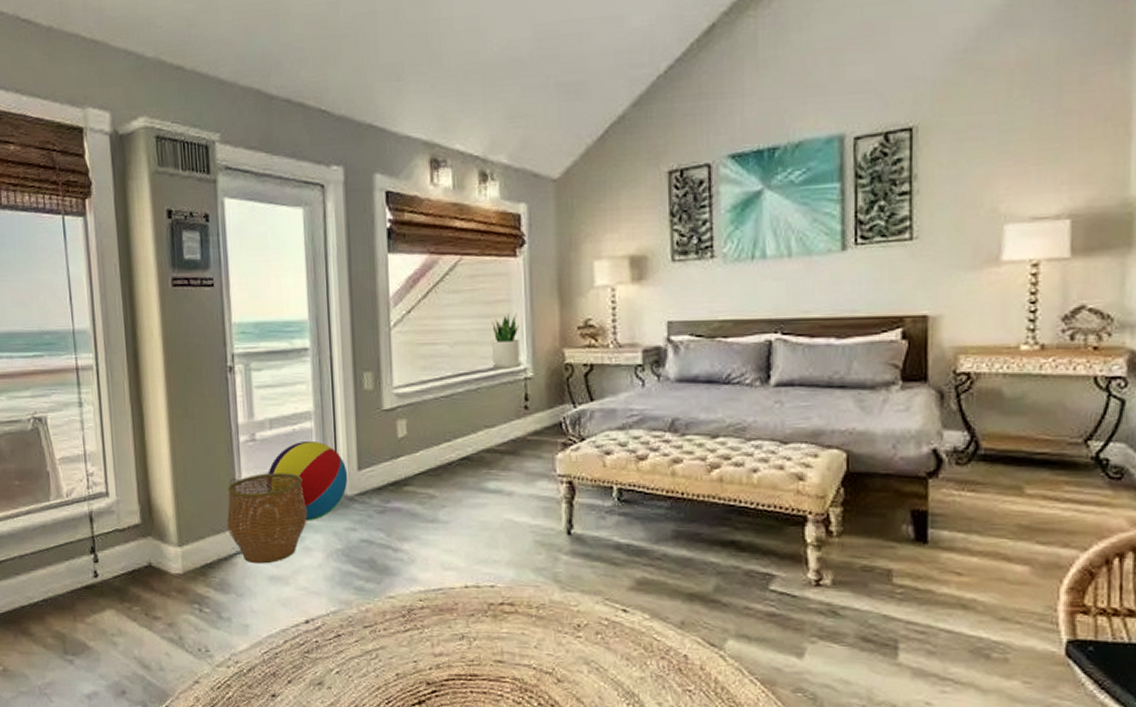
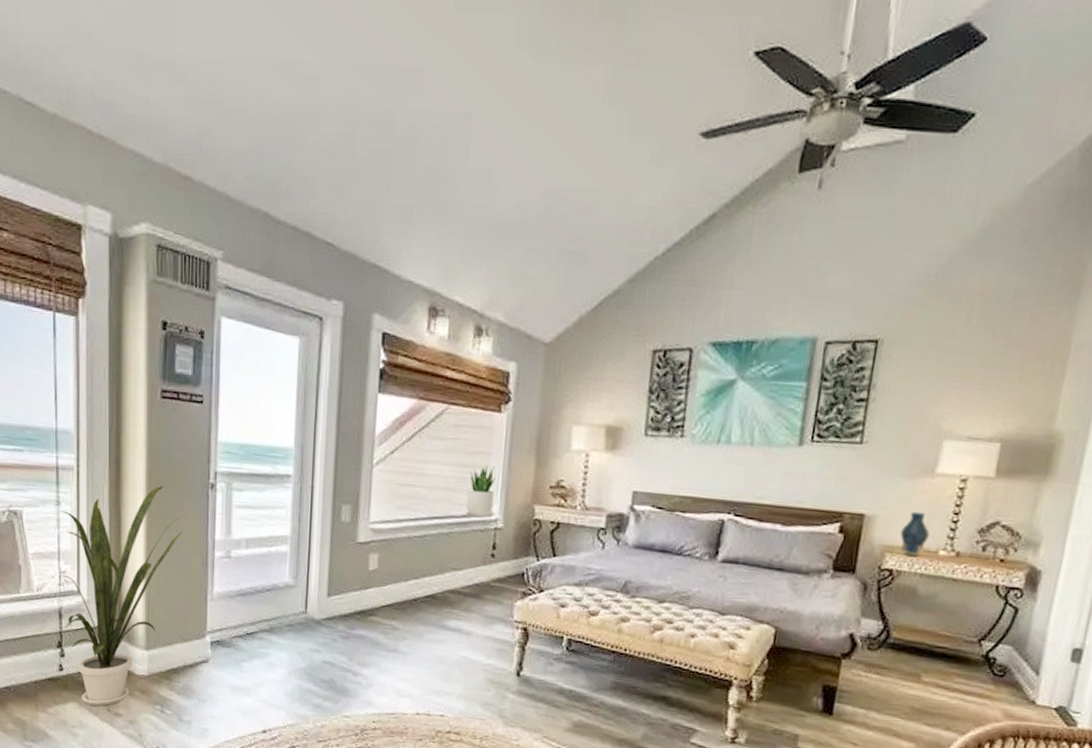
house plant: none [84,374,204,611] -> present [61,485,182,706]
basket: present [226,473,307,564] -> none [195,589,274,674]
beach ball: present [267,440,348,521] -> none [238,563,318,639]
vase: none [973,305,1006,356] -> present [900,511,930,557]

